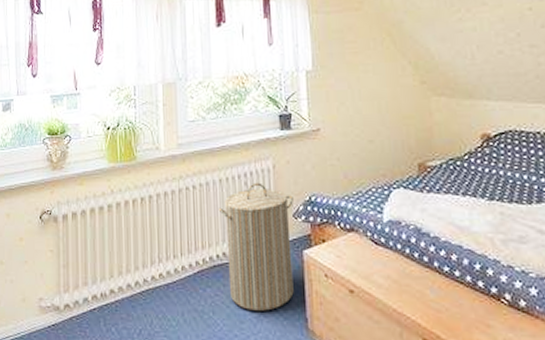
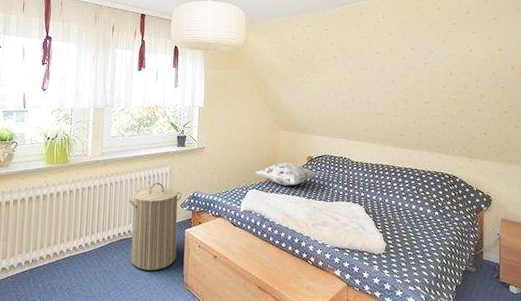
decorative pillow: none [399,144,502,182] -> present [255,161,318,186]

